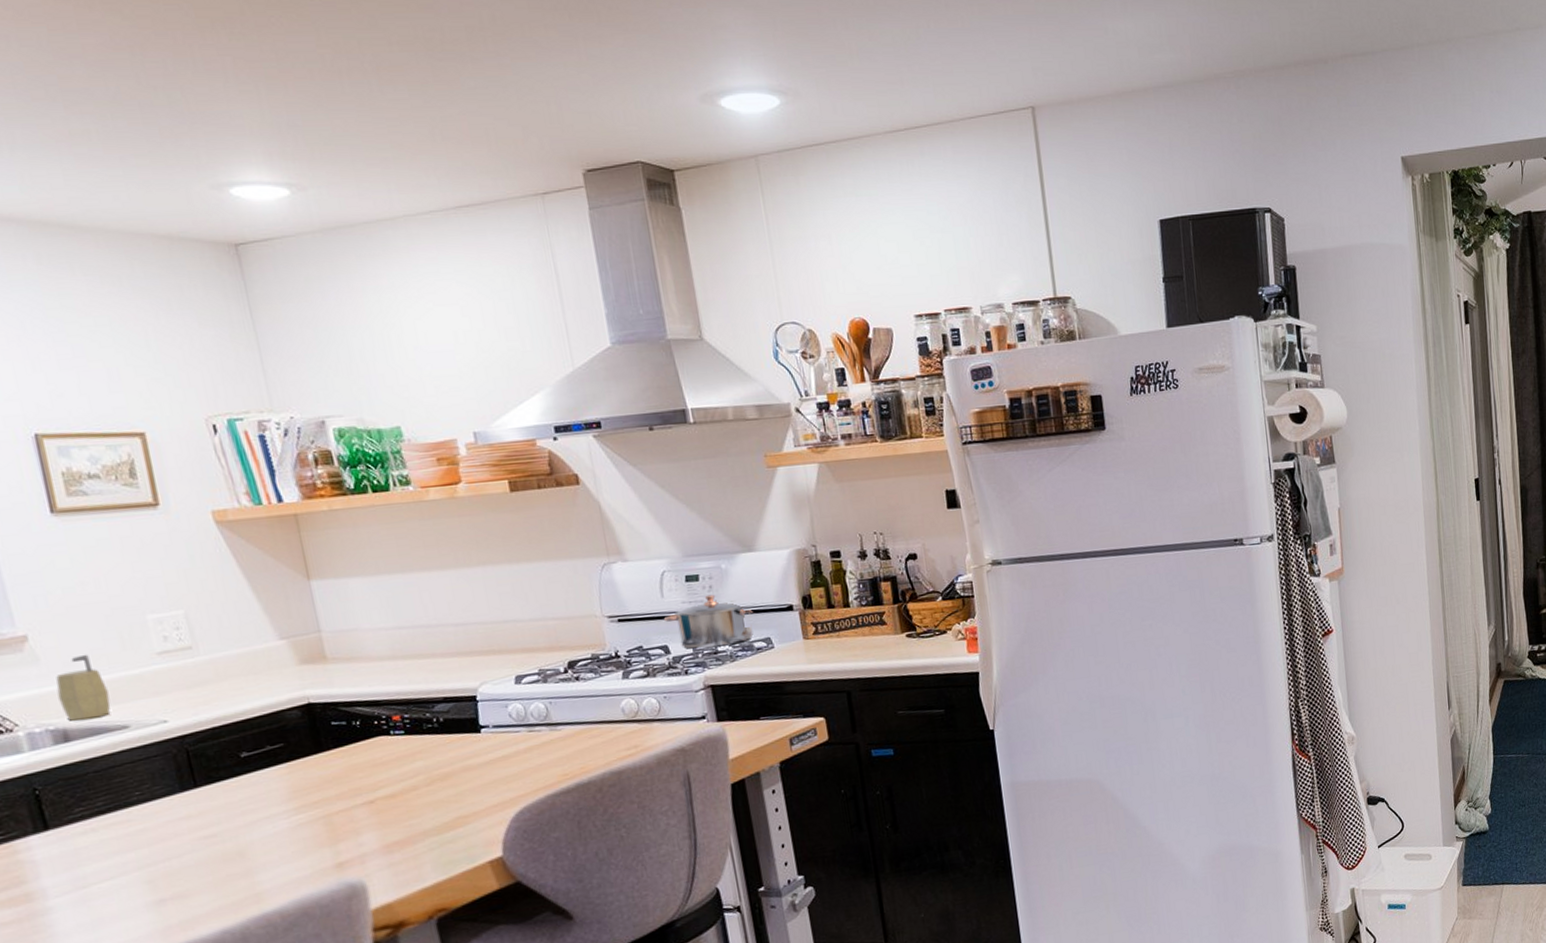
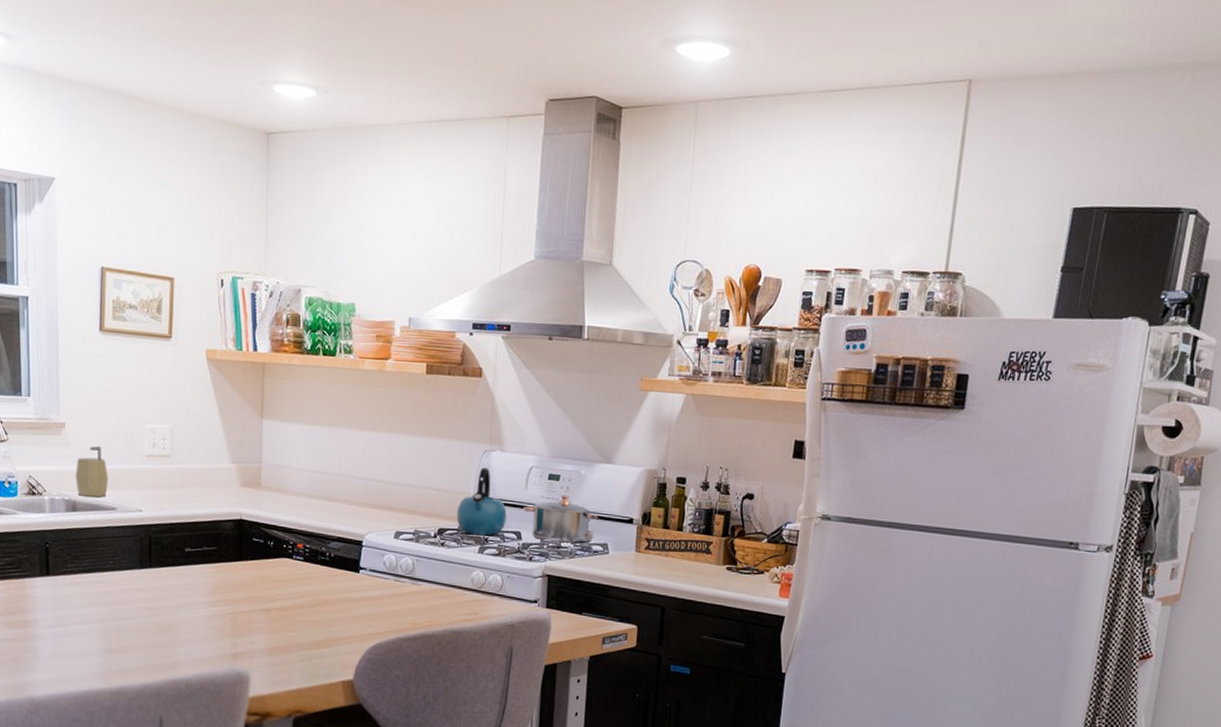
kettle: none [585,583,648,661] -> present [456,467,507,536]

